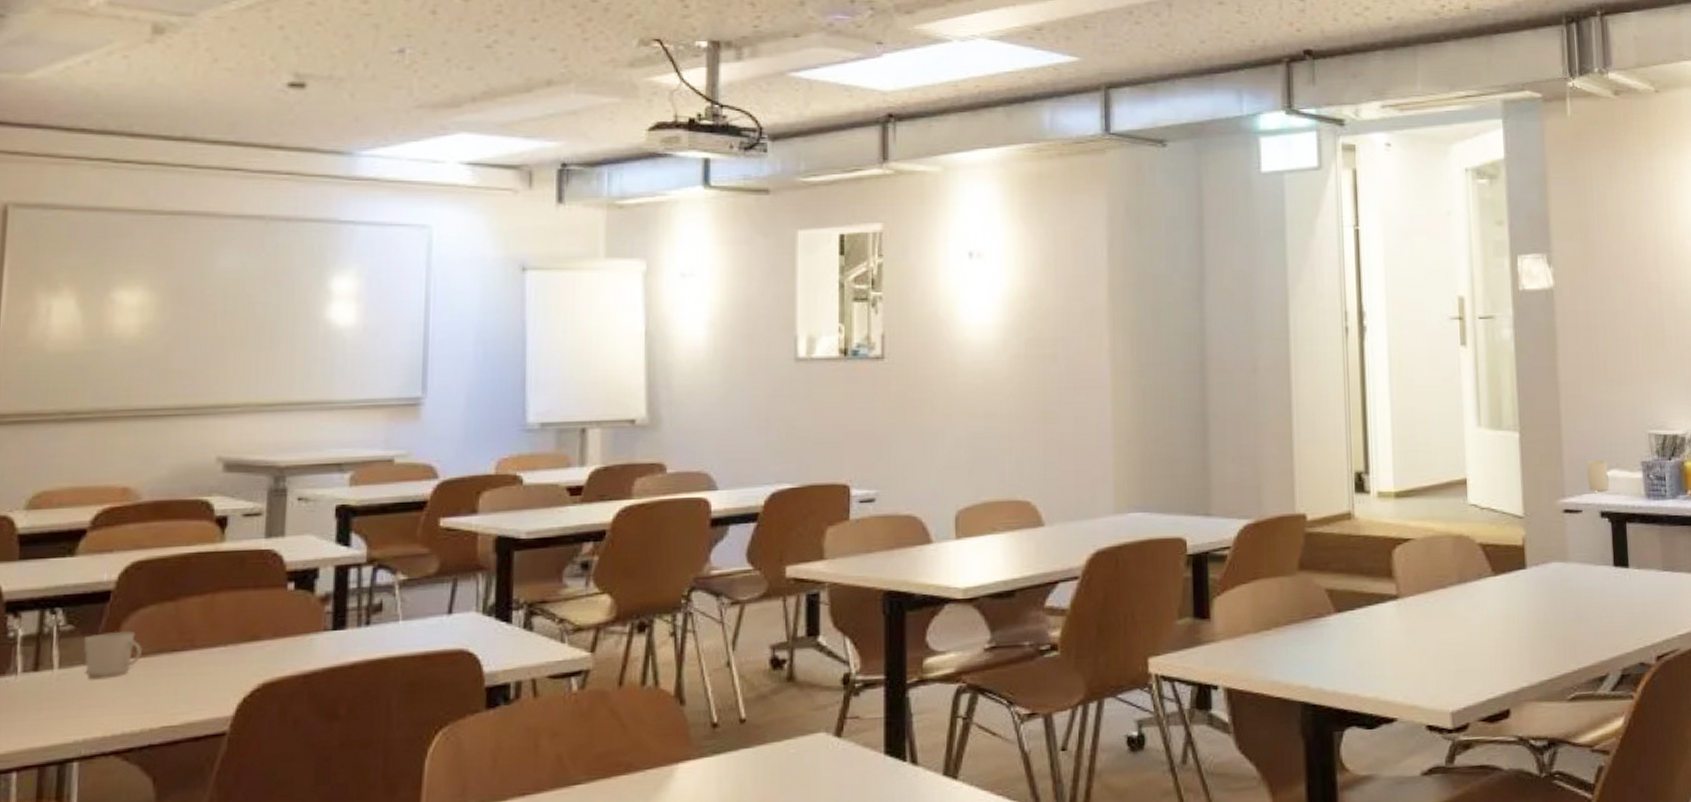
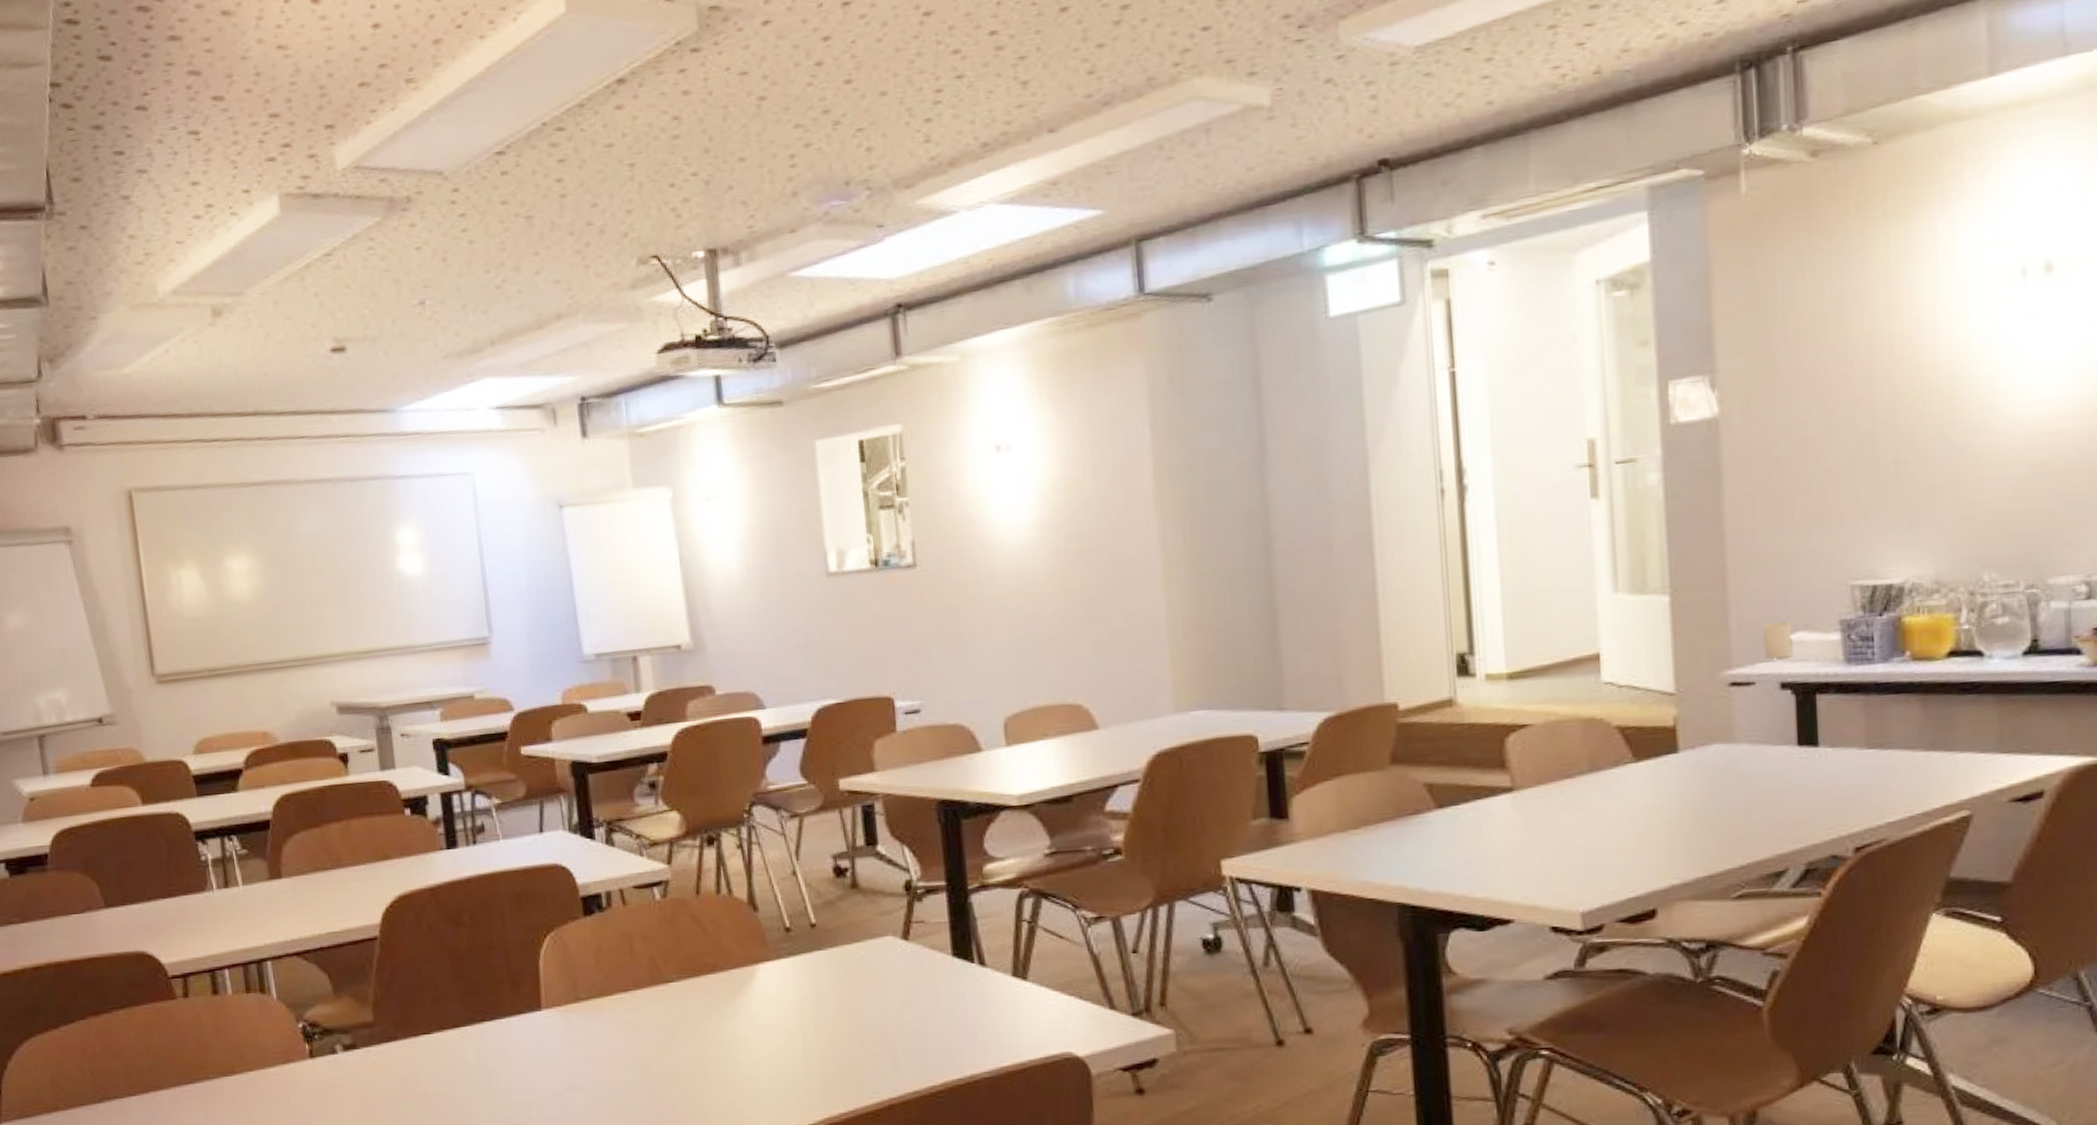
cup: present [83,631,142,680] -> none [256,853,302,895]

